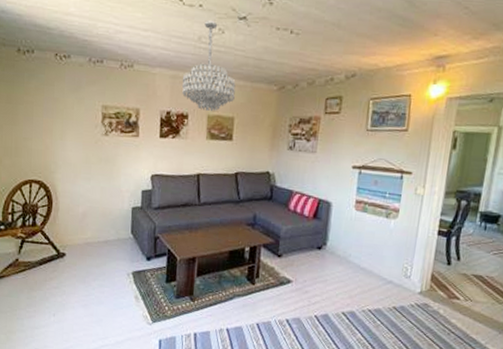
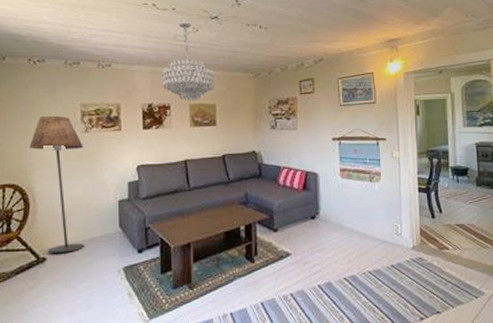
floor lamp: none [54,114,103,251] -> present [29,115,85,253]

